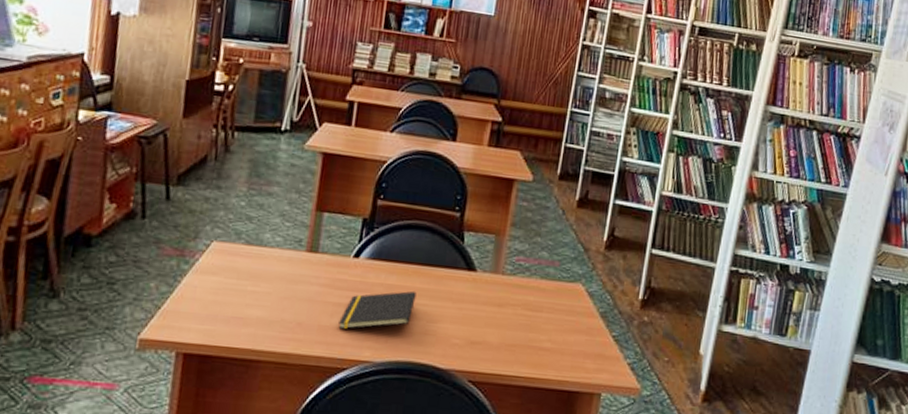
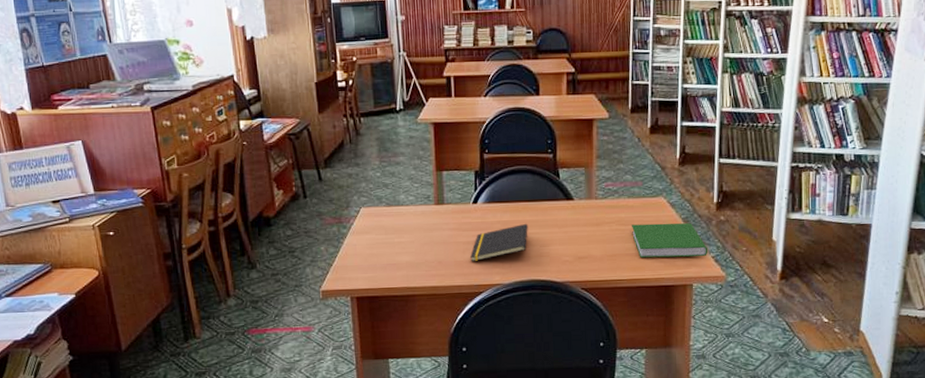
hardcover book: none [539,311,625,362] -> present [631,223,708,258]

